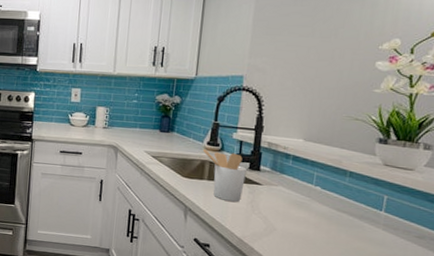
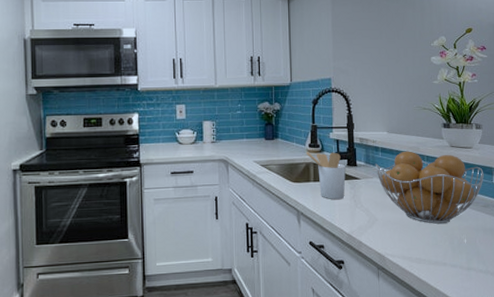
fruit basket: none [282,162,425,248] -> present [375,151,484,224]

